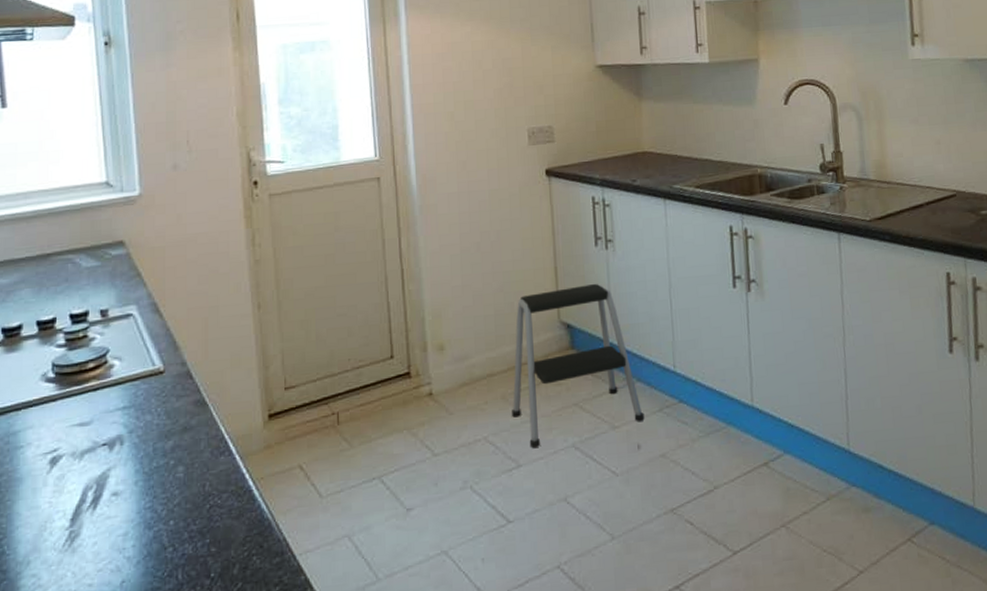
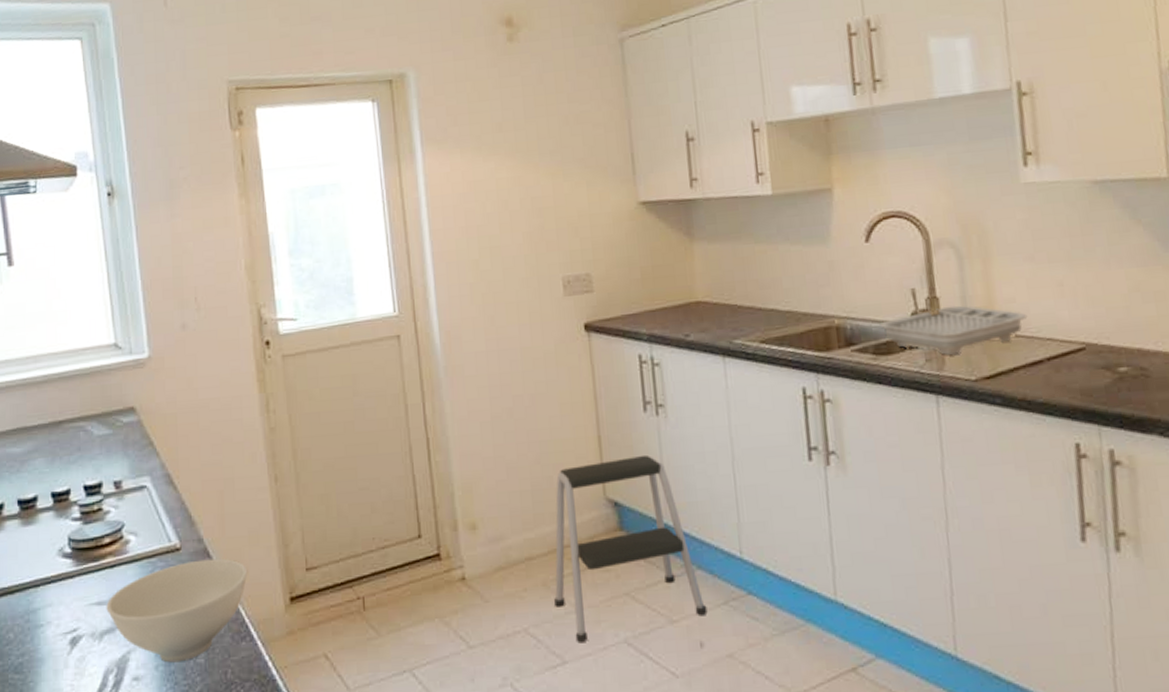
bowl: none [88,380,229,478] -> present [106,558,248,663]
dish rack: none [794,158,912,199] -> present [879,305,1028,355]

